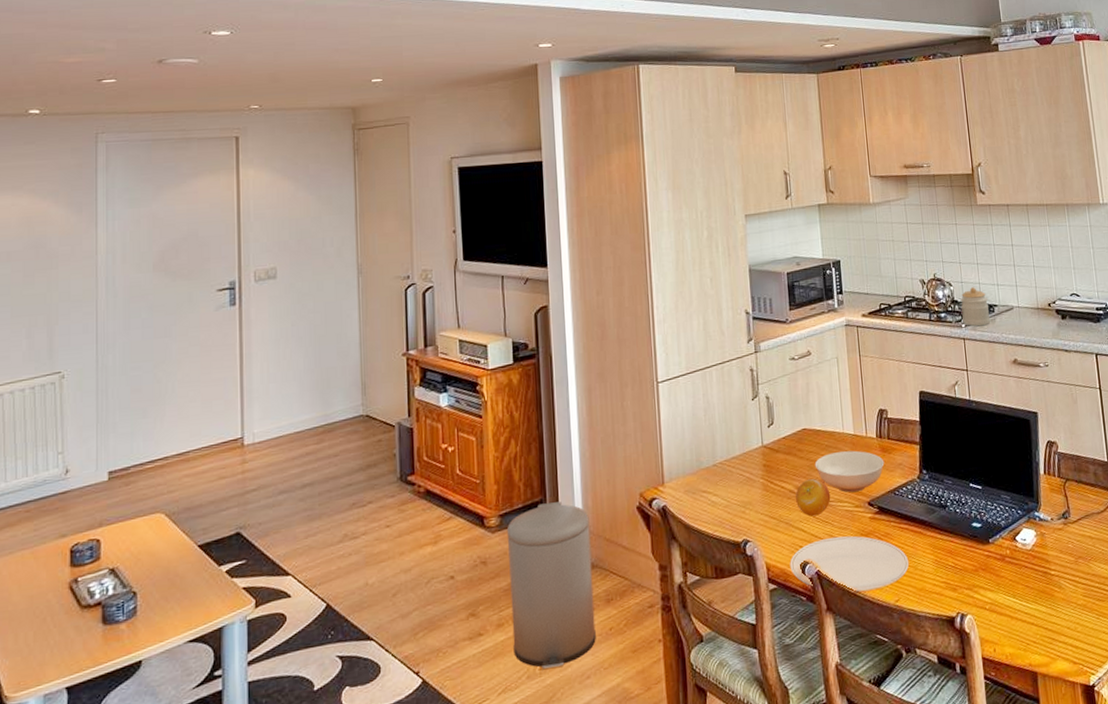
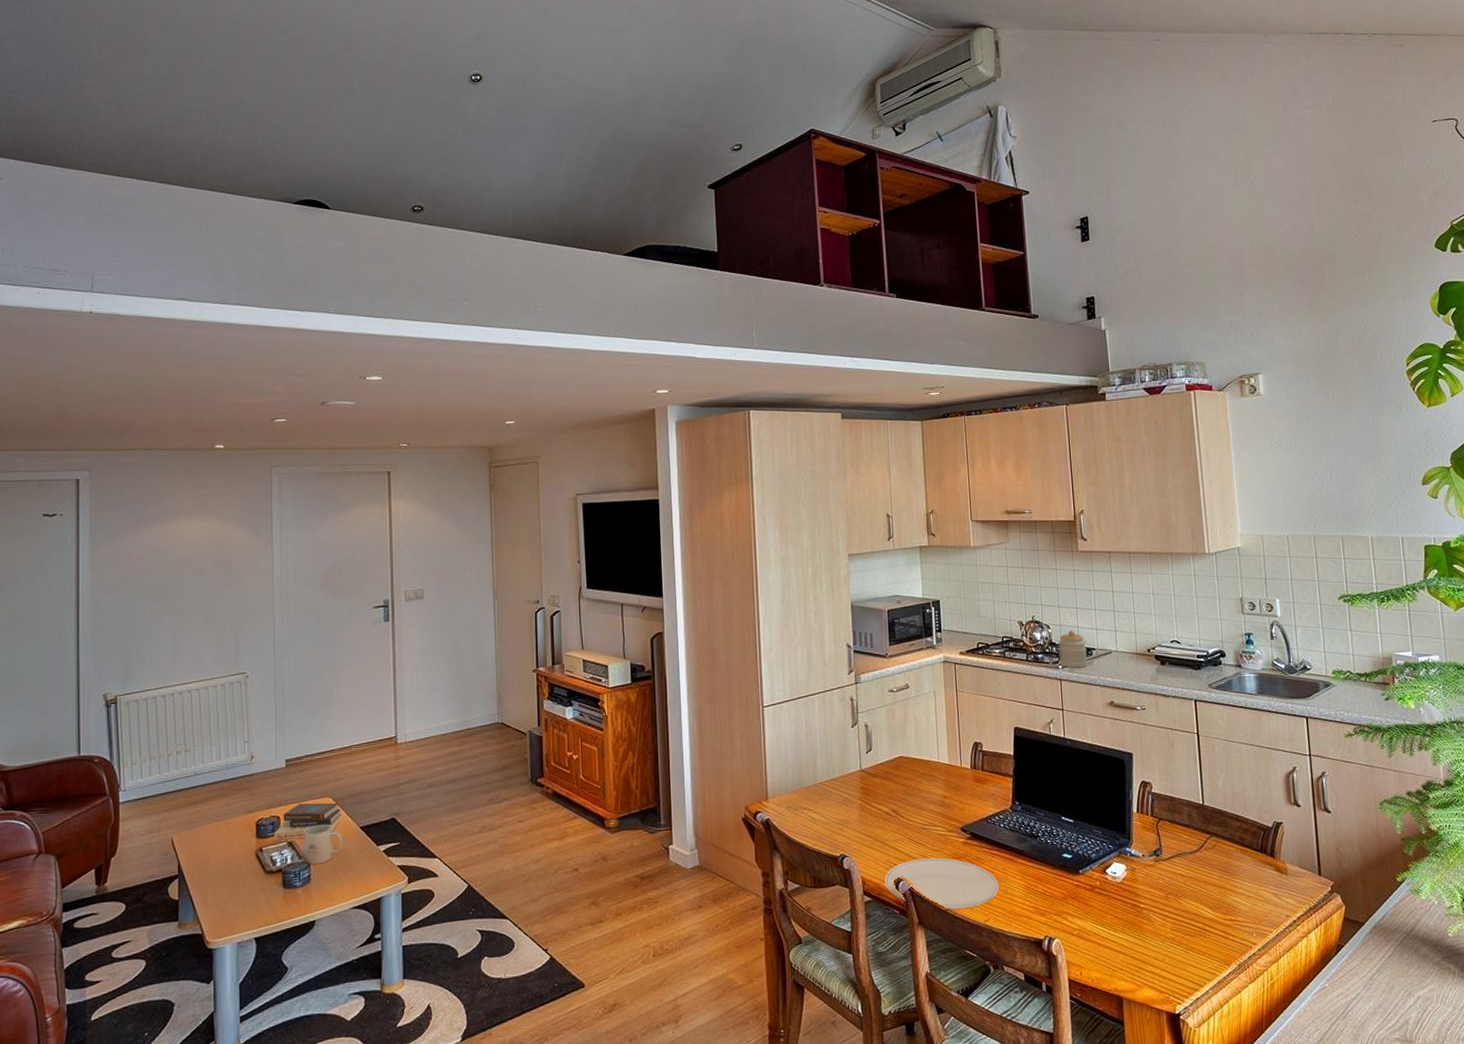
books: none [92,518,176,570] -> present [274,802,342,842]
mug: none [128,544,178,595] -> present [303,824,344,866]
pedal bin: present [506,501,596,670] -> none [624,809,704,957]
fruit: present [795,479,831,517] -> none [891,803,925,838]
bowl: present [814,450,885,493] -> none [910,779,978,818]

